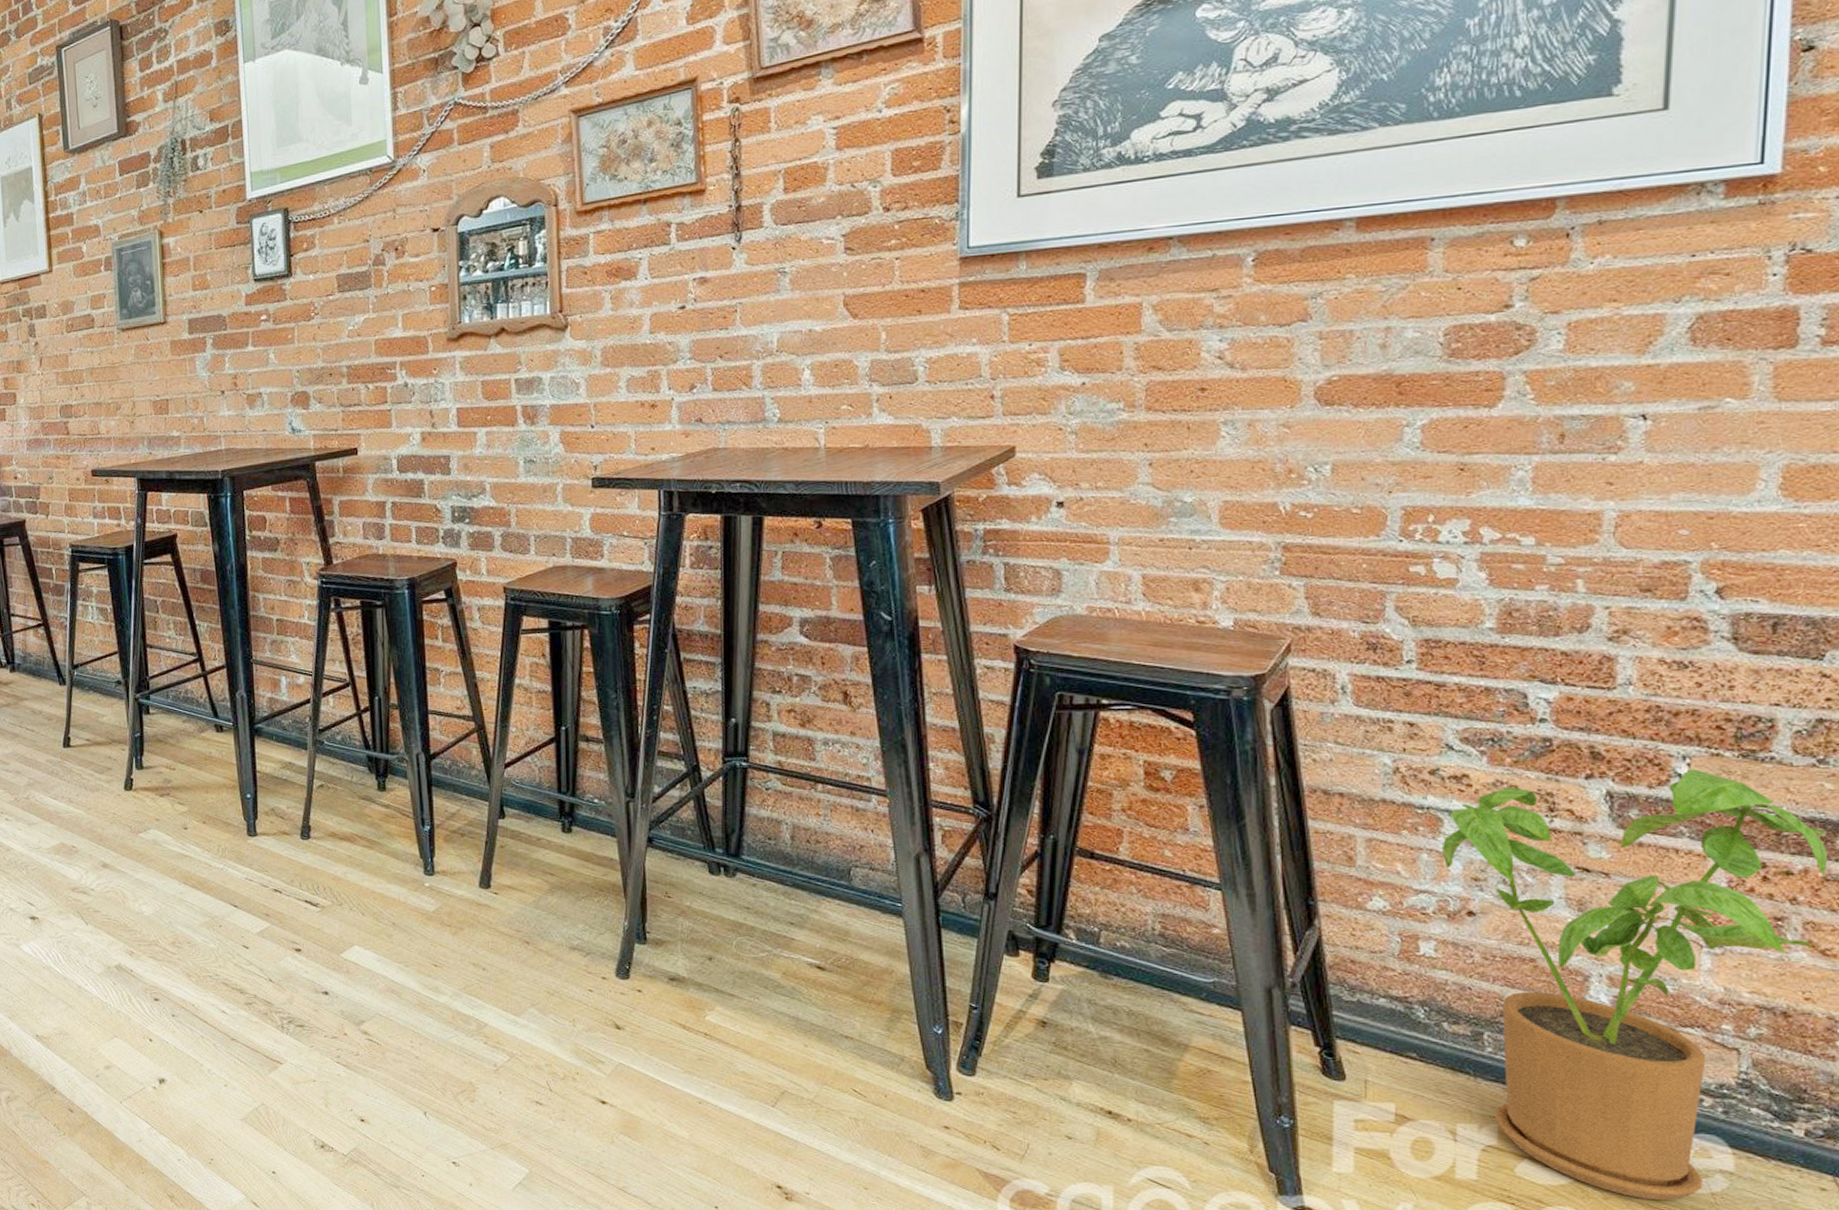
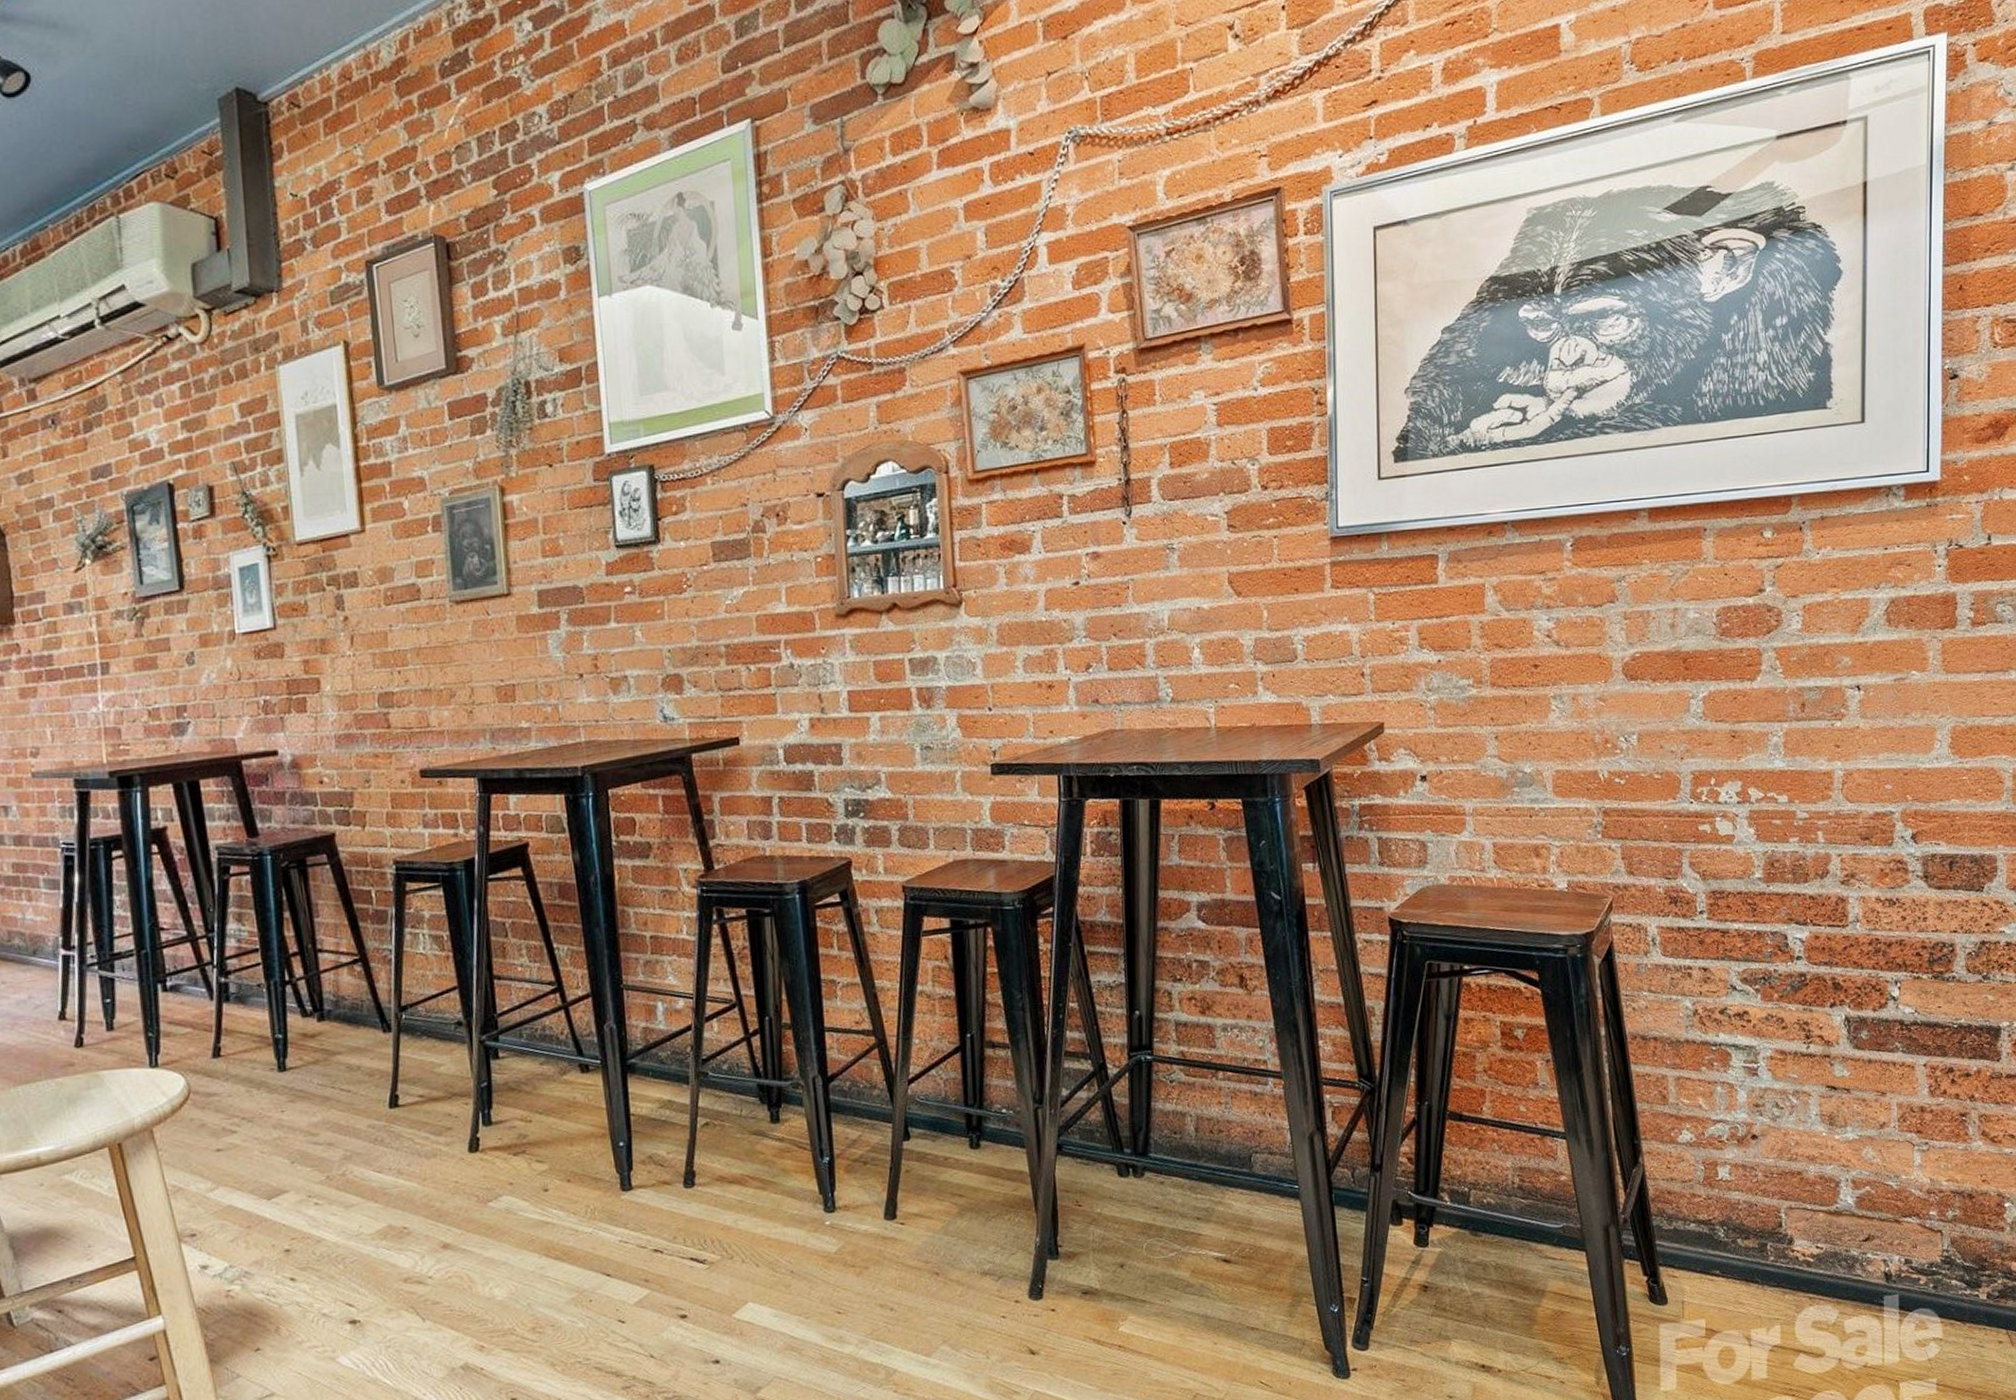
house plant: present [1442,769,1827,1200] -> none [1732,992,1992,1373]

